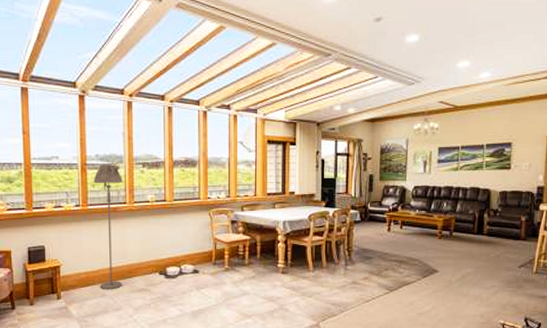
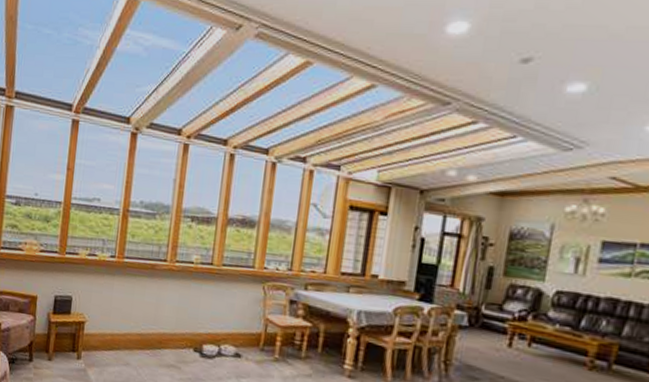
floor lamp: present [93,165,123,290] -> none [125,213,167,360]

